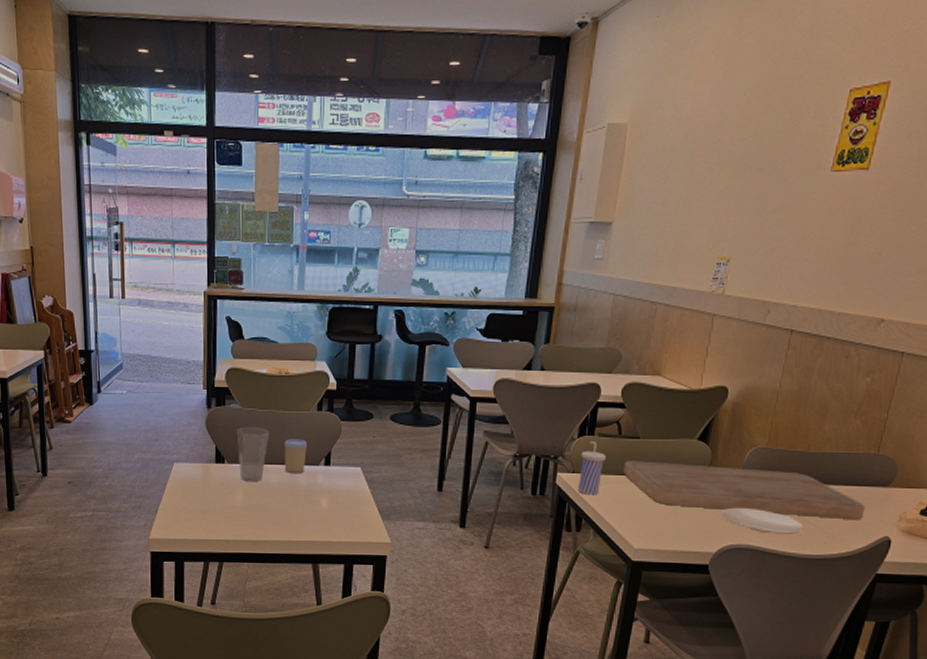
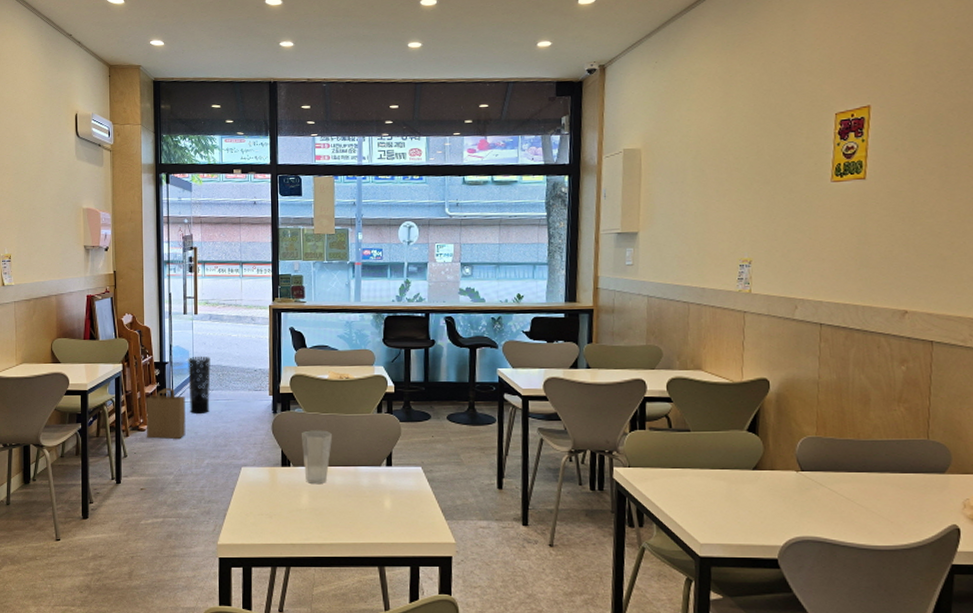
shopping bag: none [71,377,115,432] -> present [146,387,186,439]
umbrella stand: none [115,344,140,407] -> present [188,356,211,415]
cup: present [284,439,308,474] -> none [347,441,370,475]
beverage cup: present [577,441,606,495] -> none [634,435,660,489]
cutting board: present [623,461,865,519] -> none [678,453,927,507]
plate: present [722,507,804,534] -> none [782,498,868,524]

